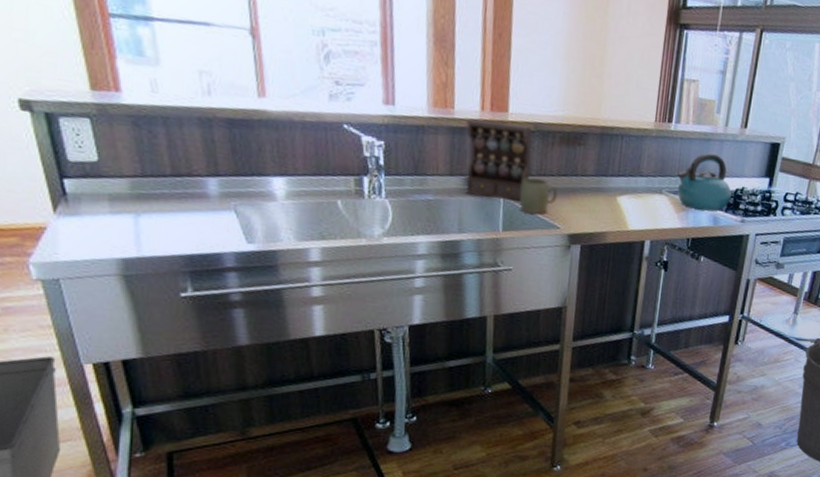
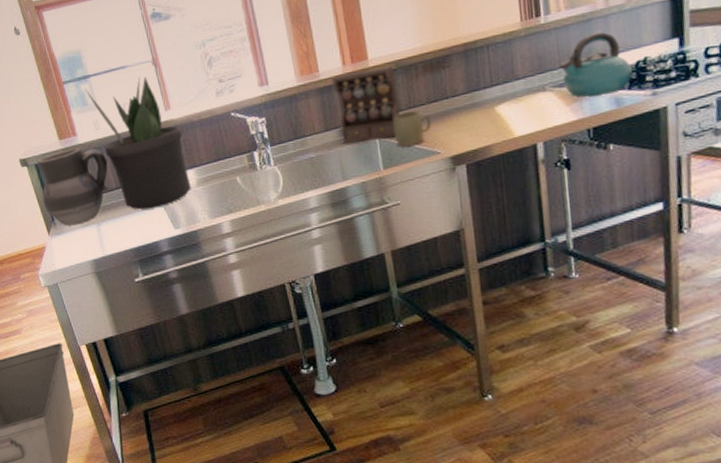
ceramic jug: none [50,105,164,209] -> present [38,147,109,226]
planter: none [143,32,278,212] -> present [85,76,191,210]

